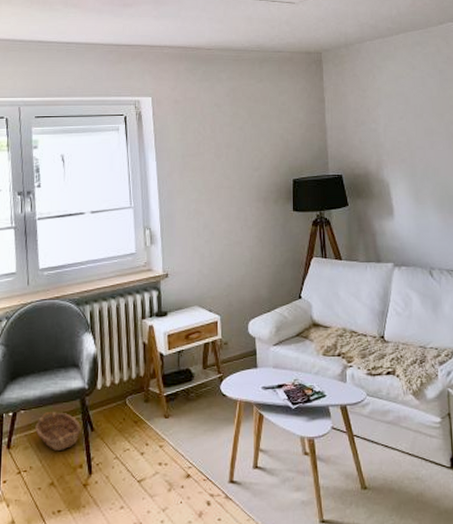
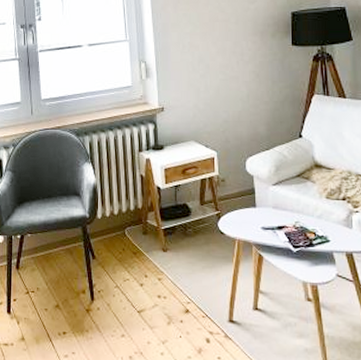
basket: present [35,412,81,451] -> none [41,237,83,275]

